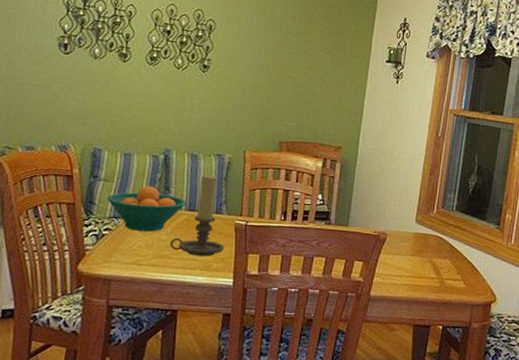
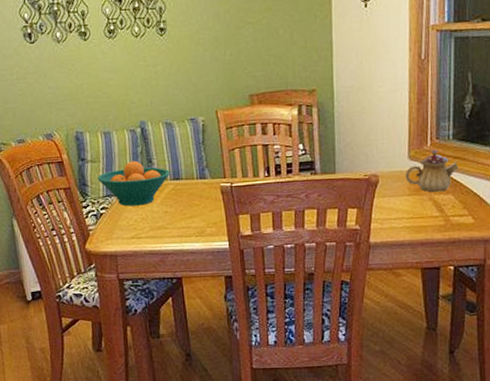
candle holder: present [169,175,225,257] -> none [162,141,215,224]
teapot: none [410,217,458,256] -> present [405,149,459,193]

